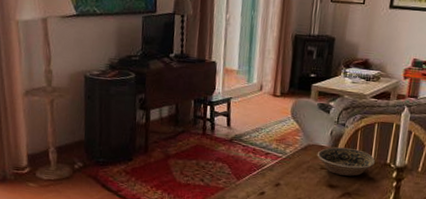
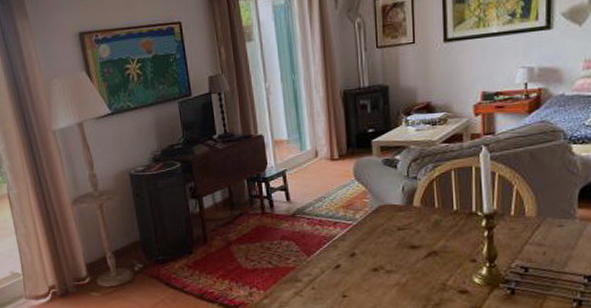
bowl: present [317,147,376,176] -> none [391,202,460,234]

